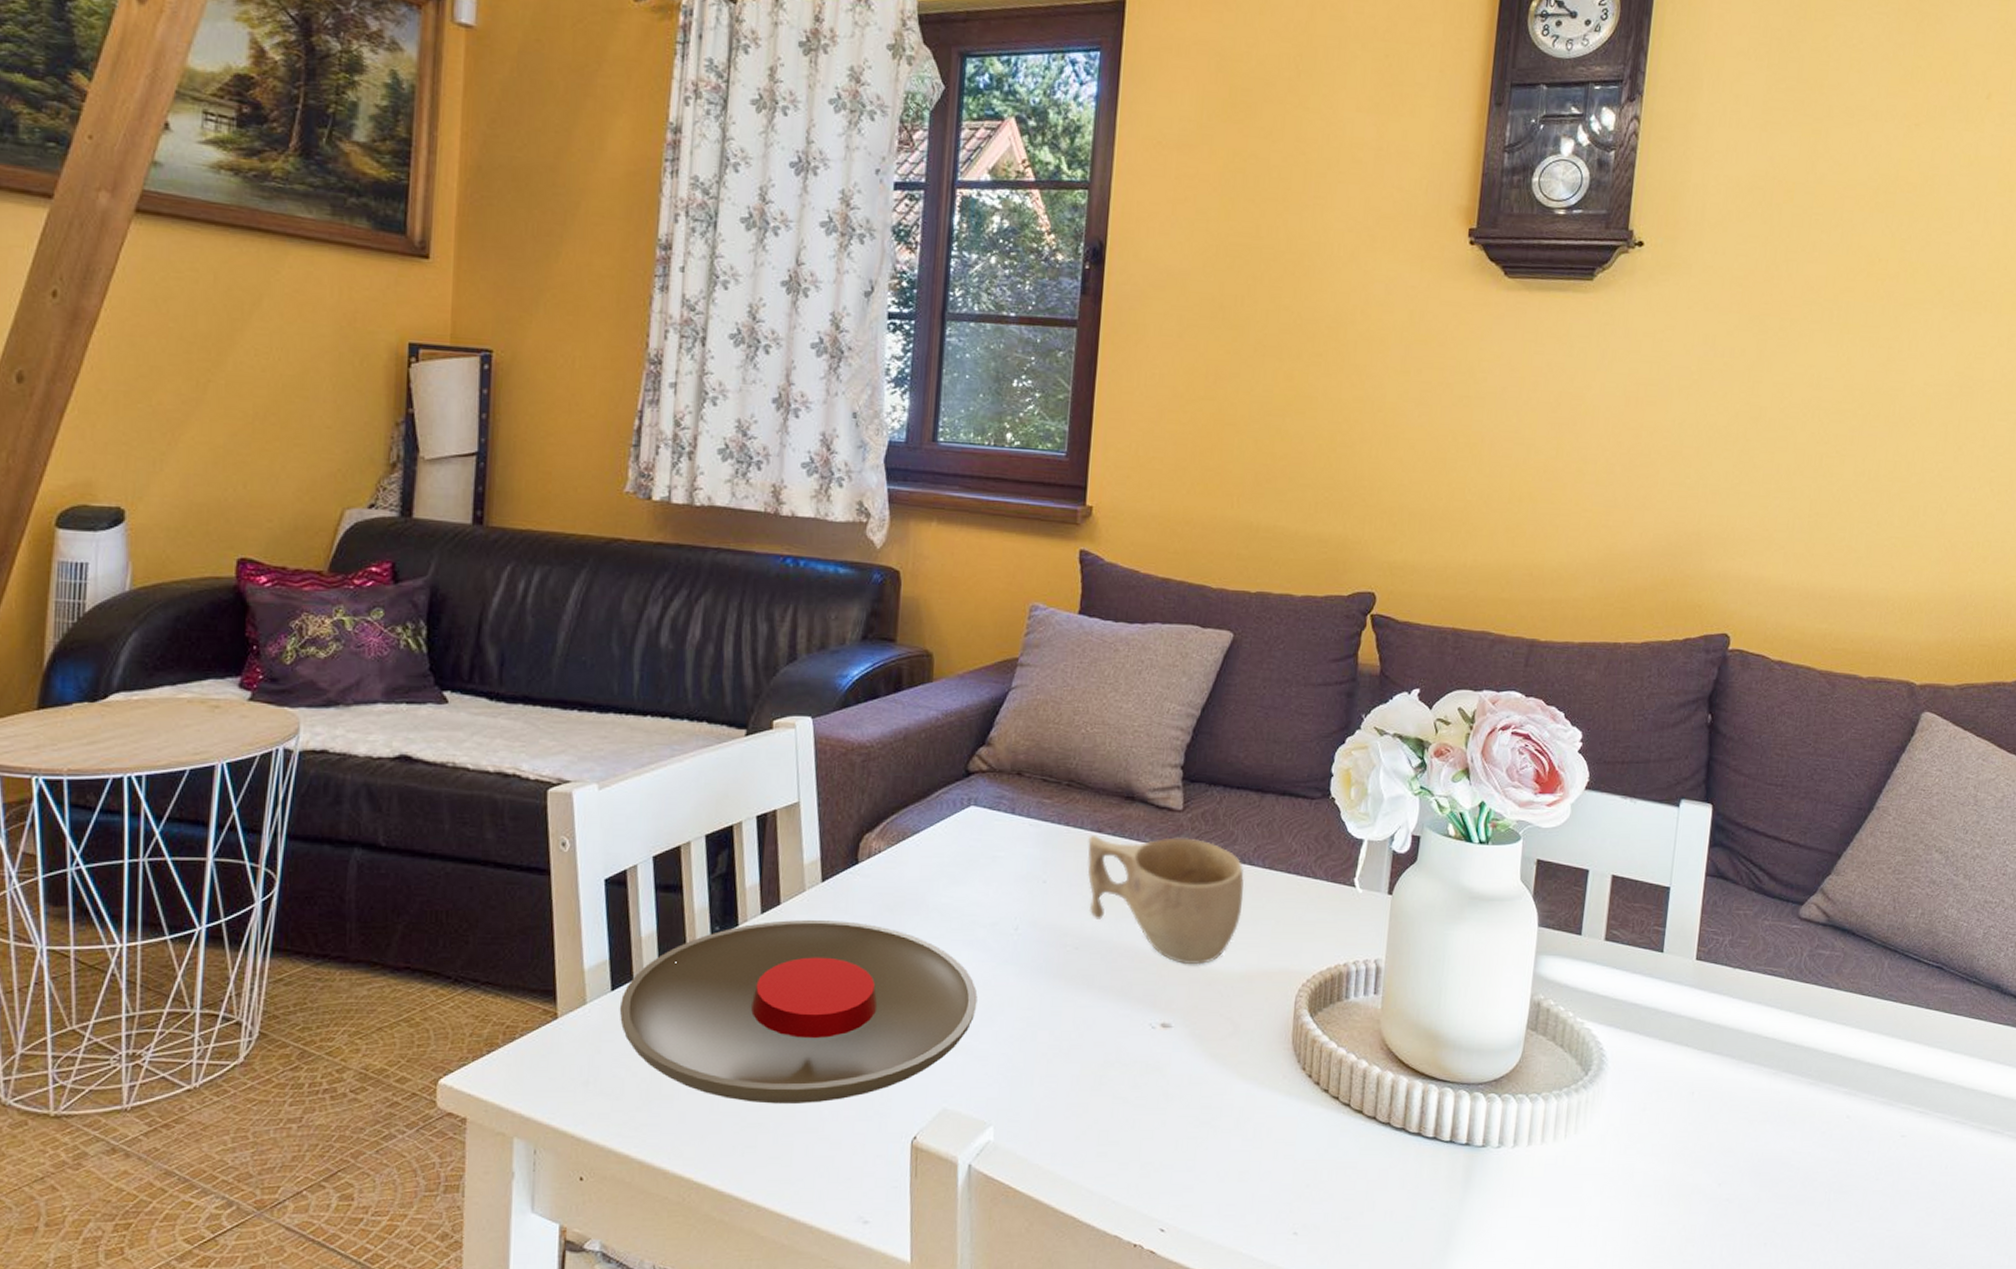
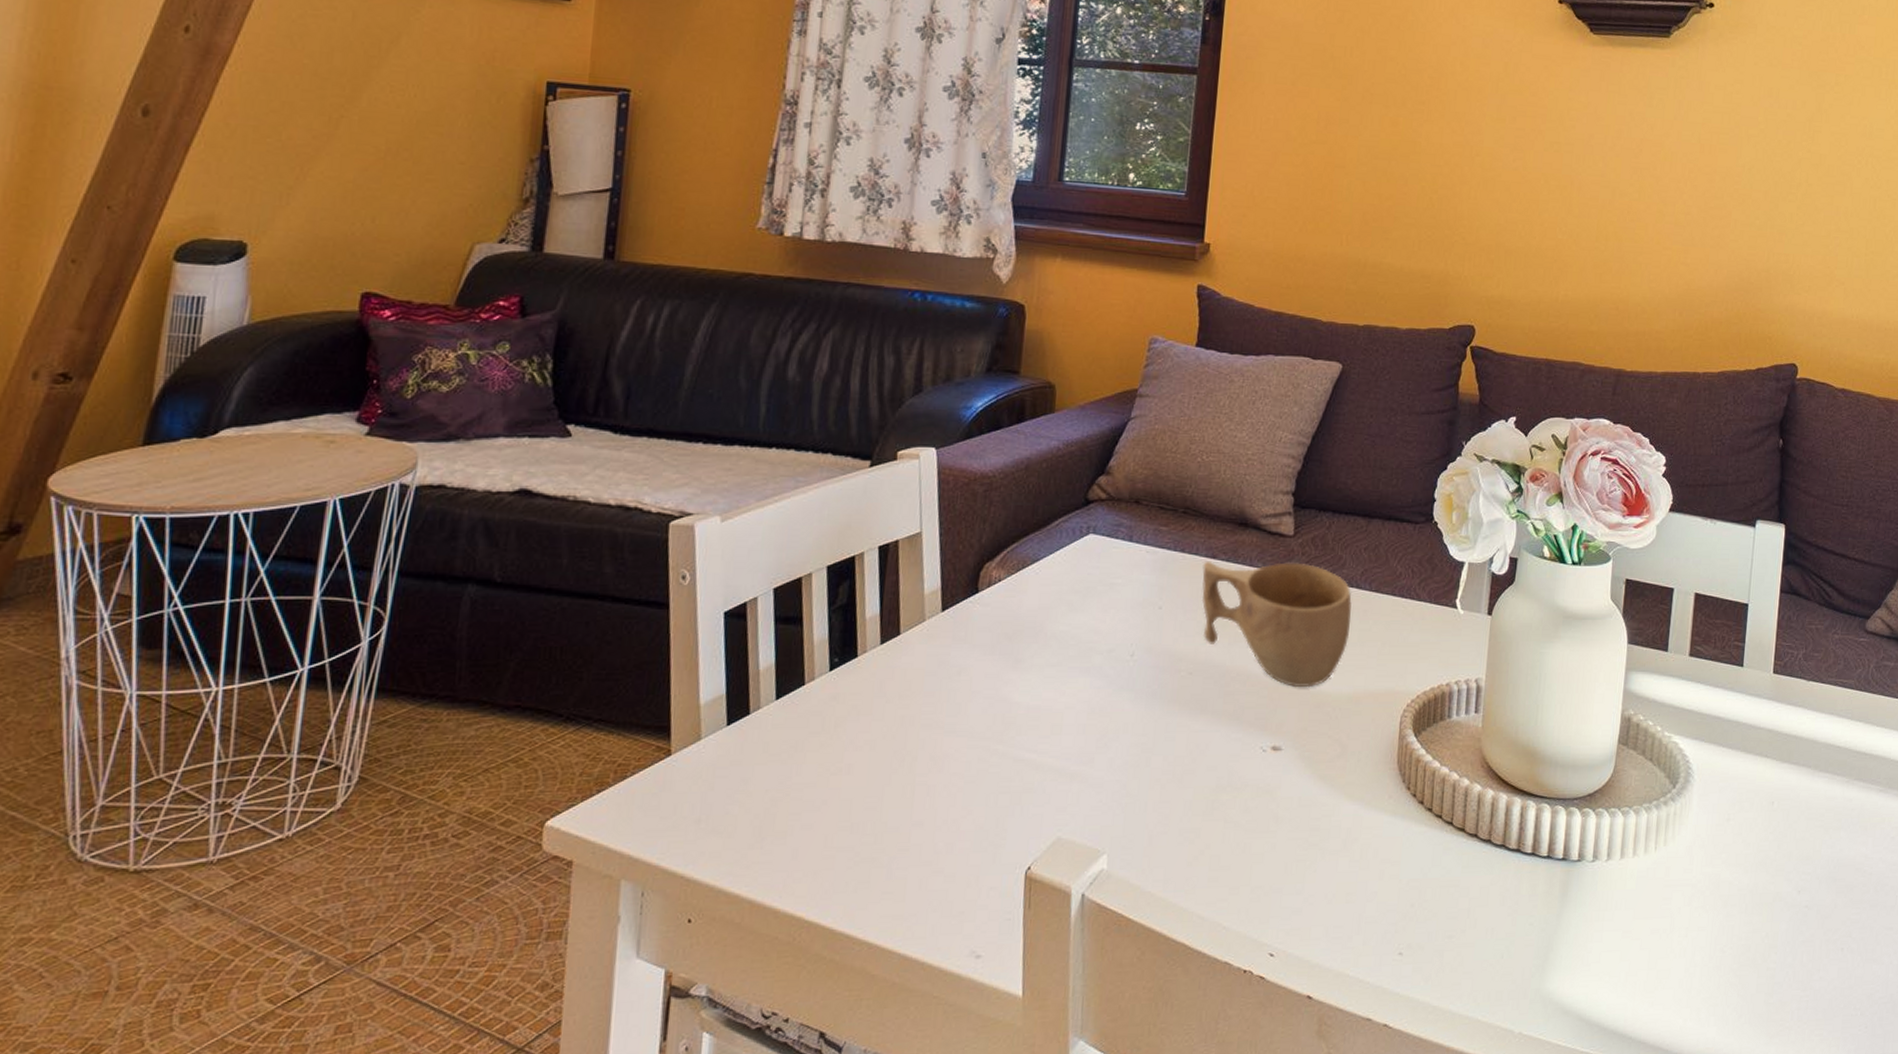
plate: present [619,919,978,1104] -> none [734,649,1094,838]

